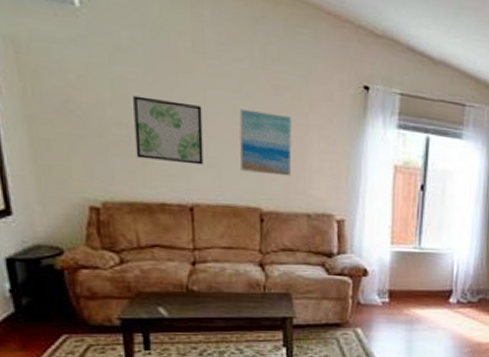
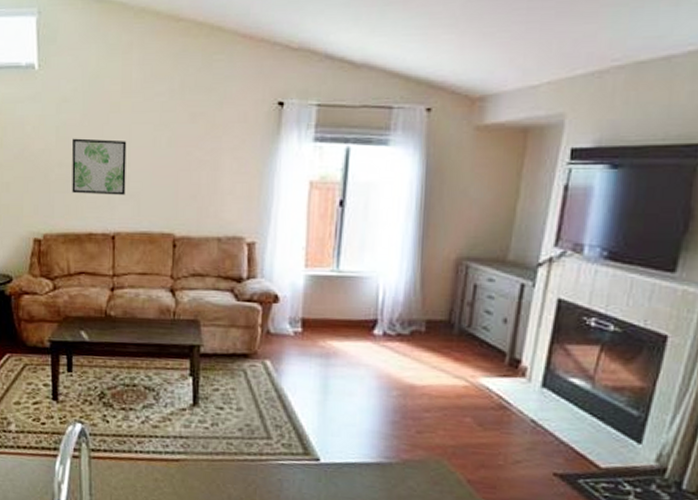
wall art: present [240,108,292,177] -> none [157,139,206,201]

